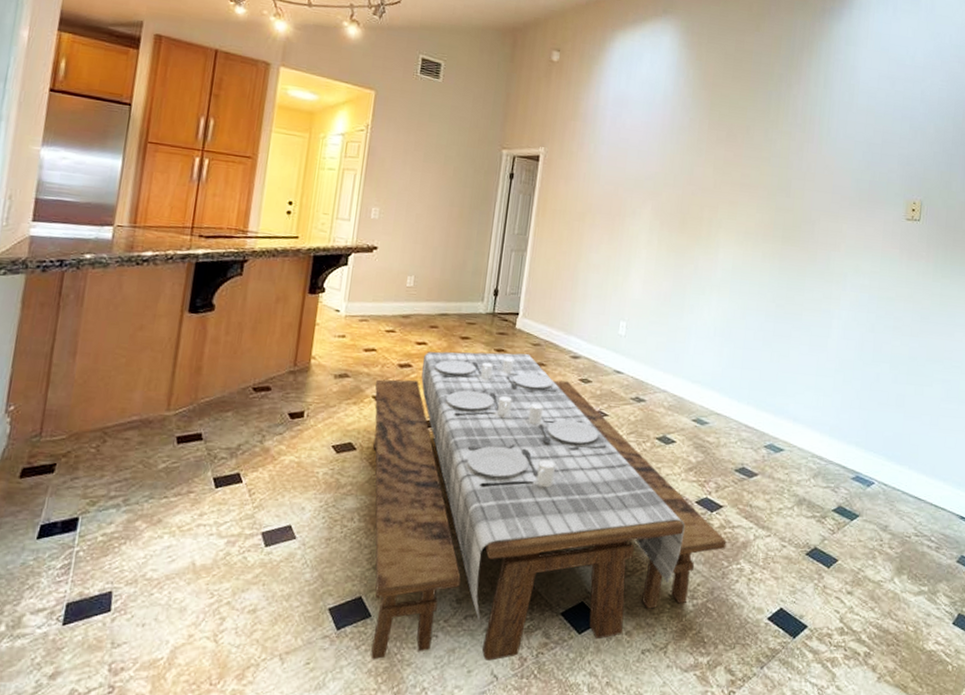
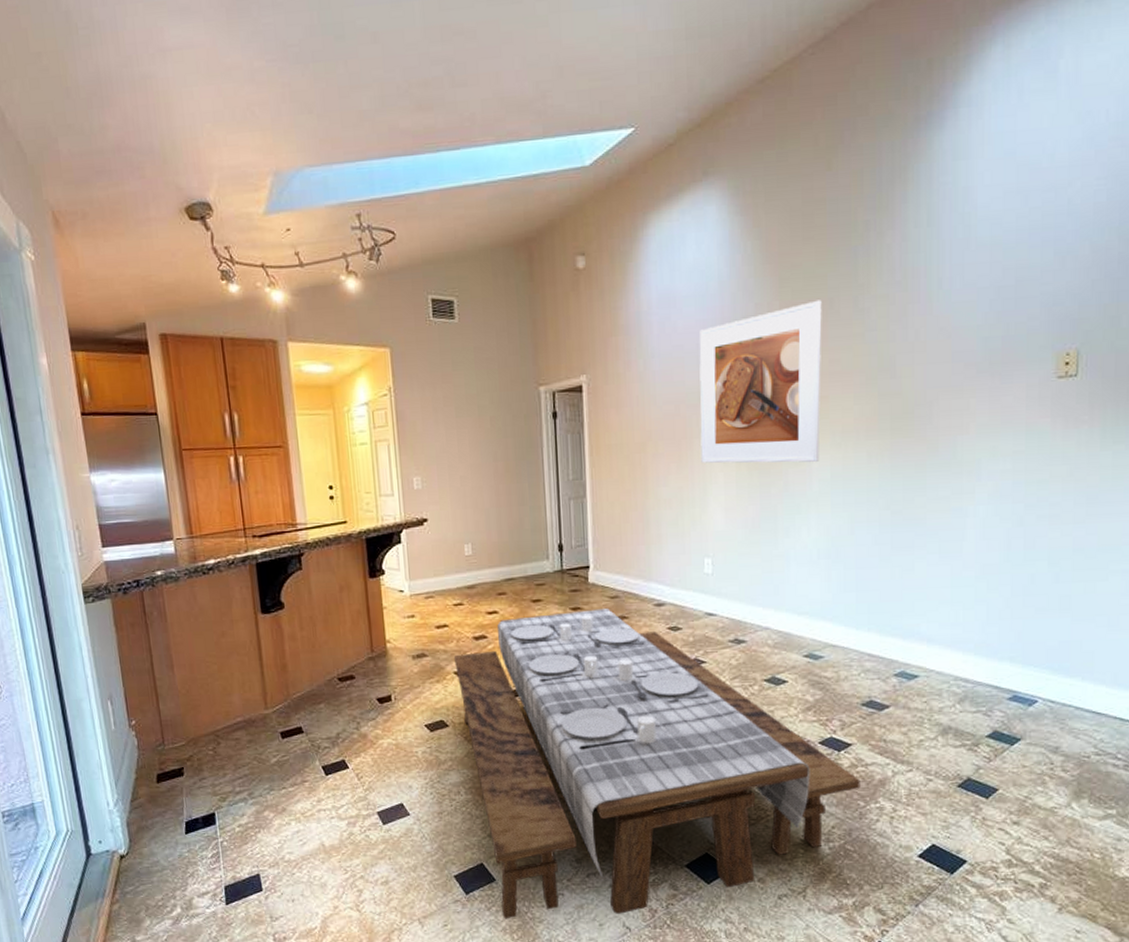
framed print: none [629,125,741,255] -> present [699,300,822,464]

